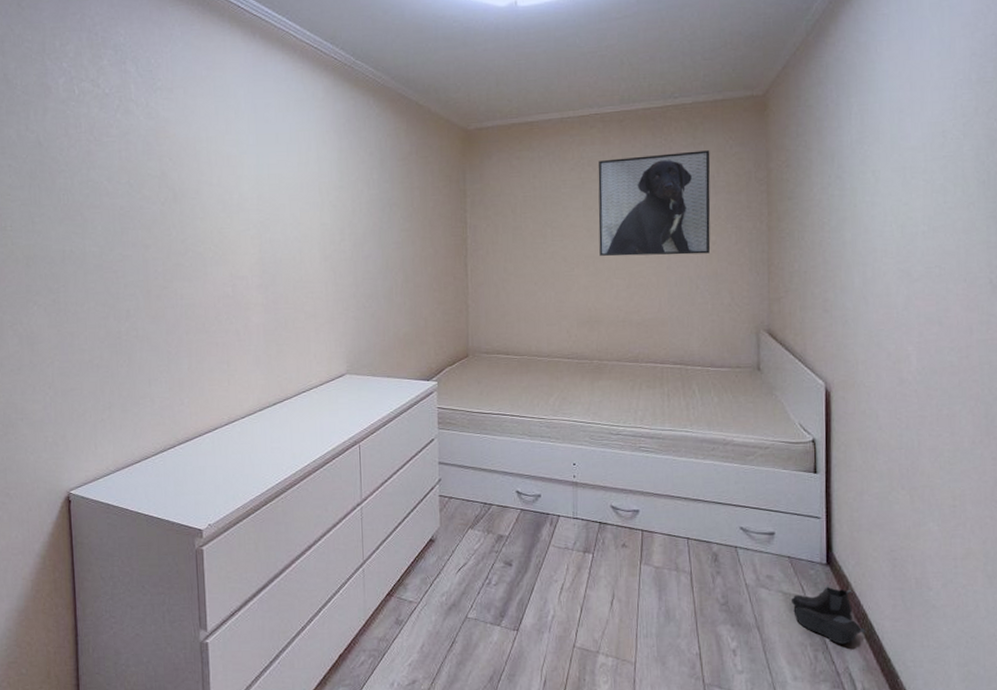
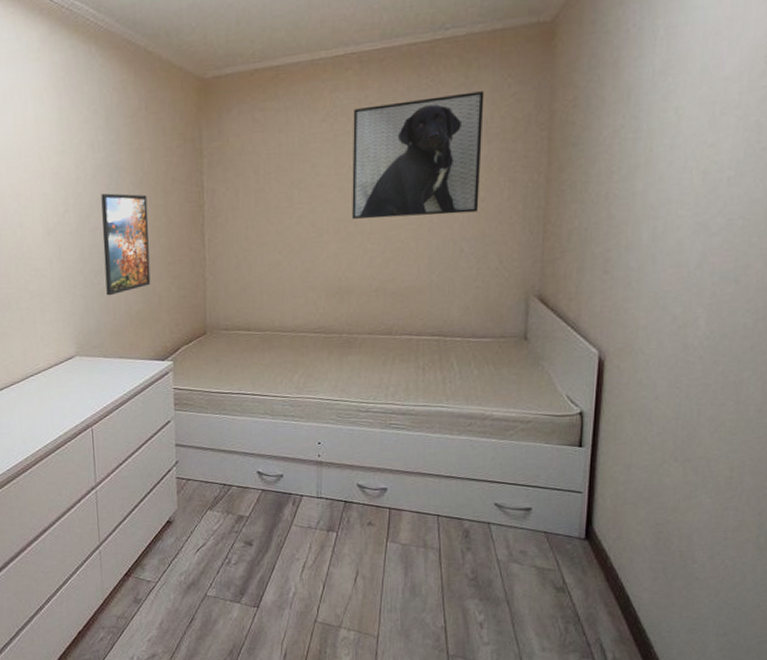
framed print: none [374,225,418,318] -> present [101,193,151,296]
boots: present [790,583,865,644] -> none [544,558,621,616]

